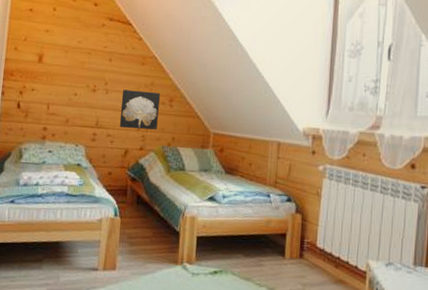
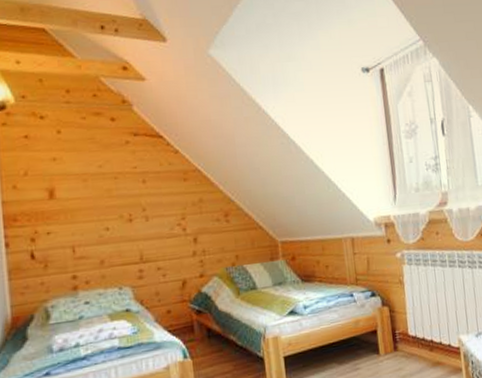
wall art: present [119,89,161,130] -> none [165,209,216,257]

